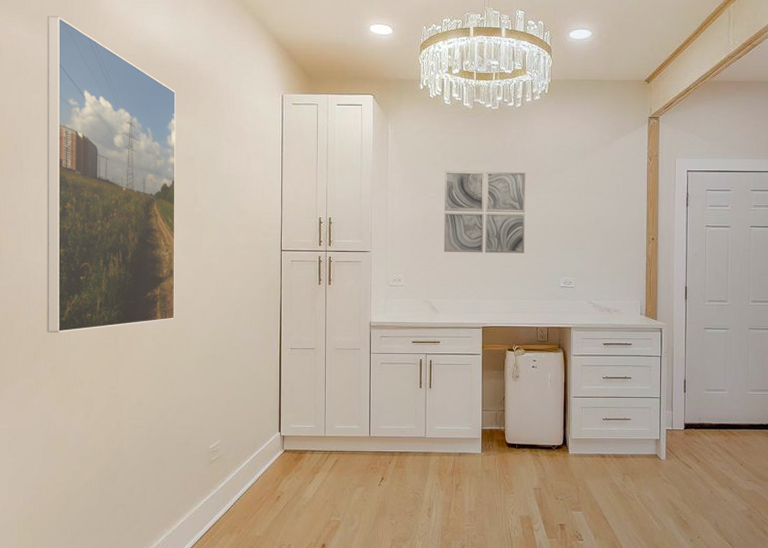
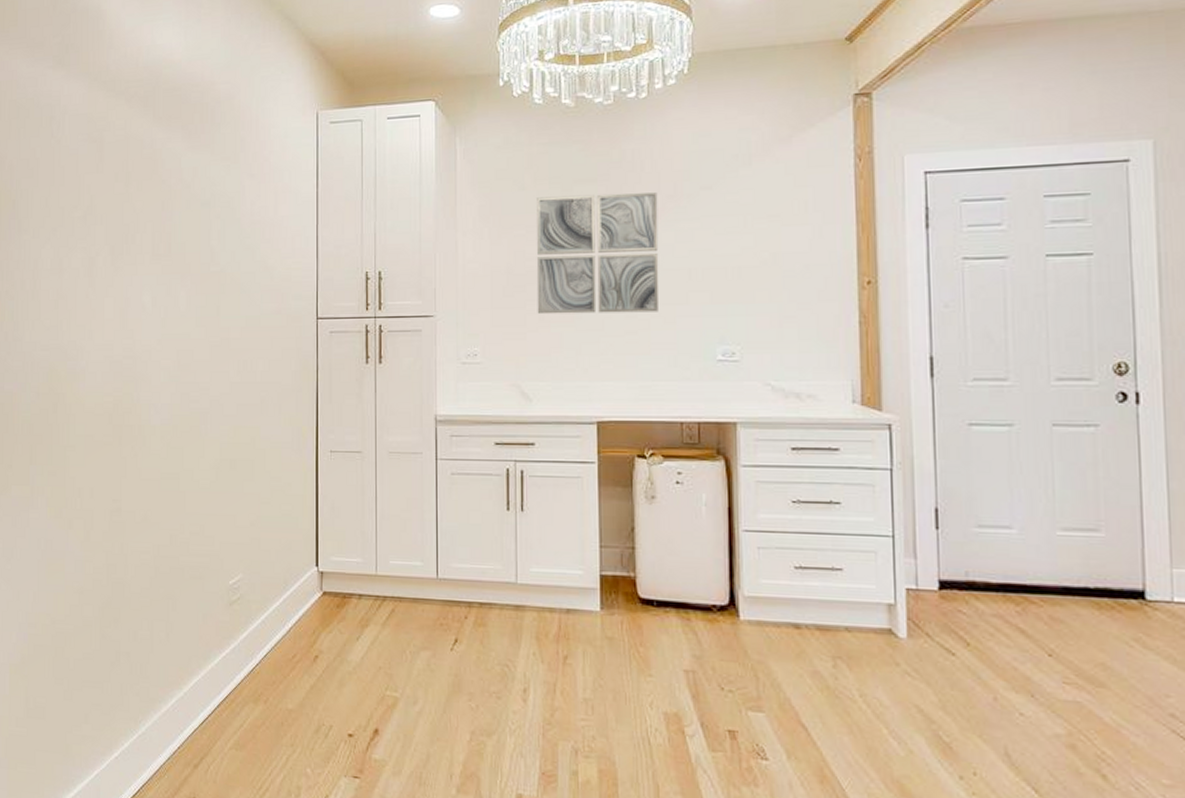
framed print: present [47,16,175,333] -> none [44,42,189,429]

